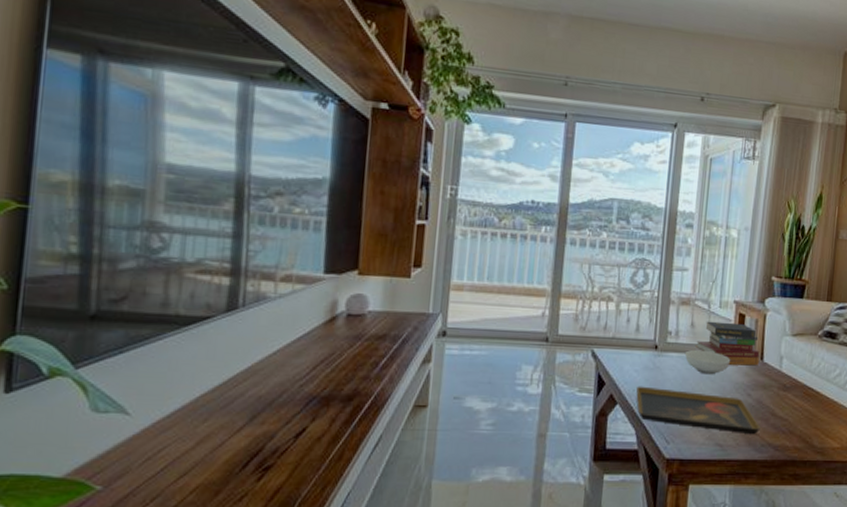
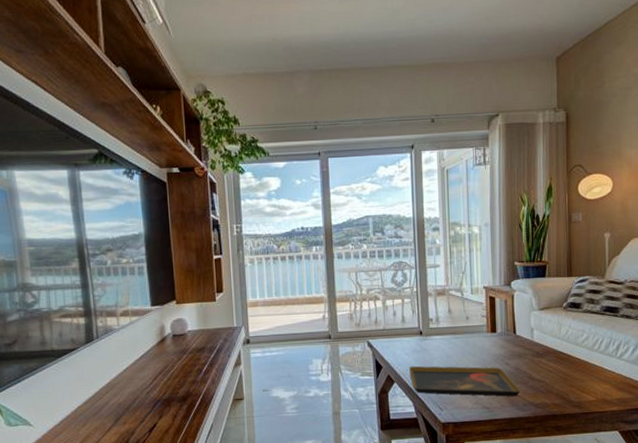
bowl: present [684,349,731,375] -> none [446,330,487,351]
books: present [694,321,760,366] -> none [454,305,512,341]

